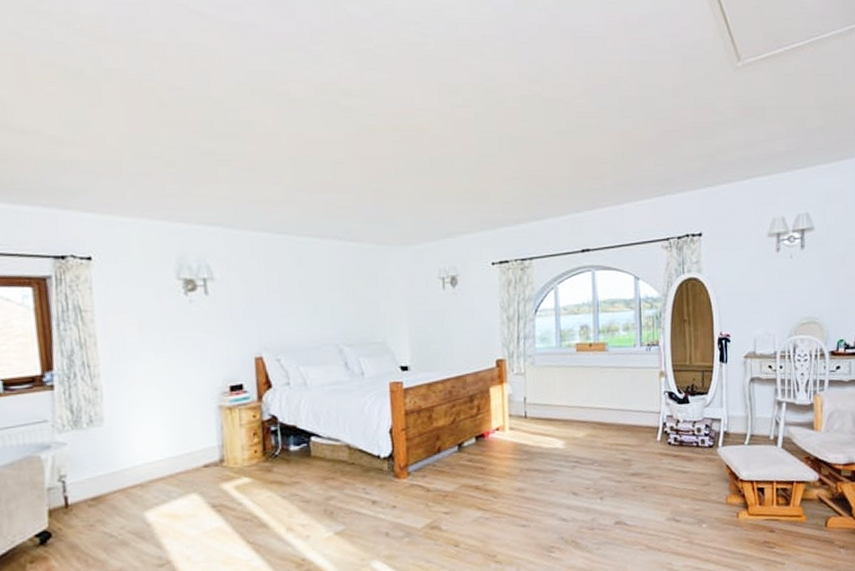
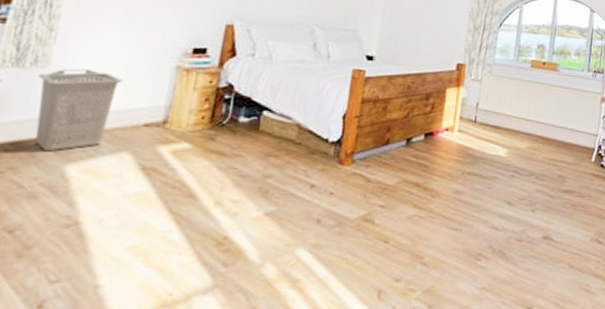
laundry basket: none [96,421,173,502] -> present [35,68,123,152]

